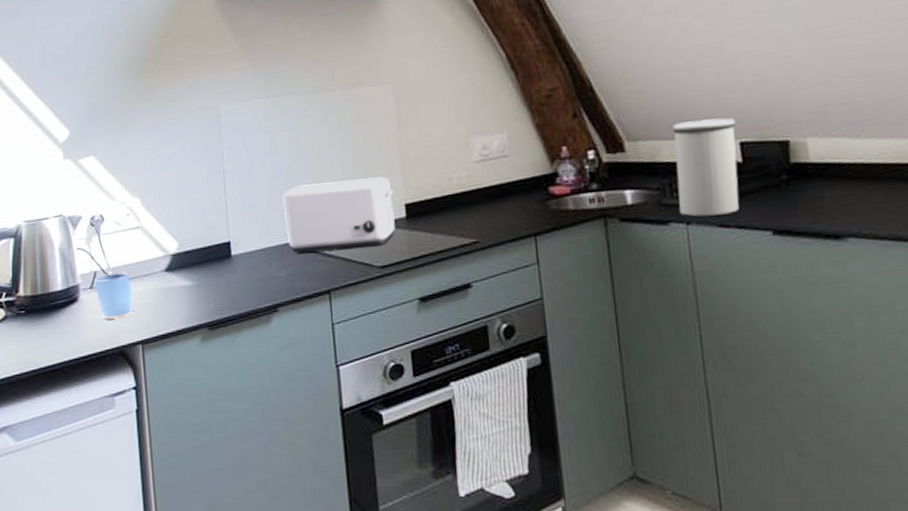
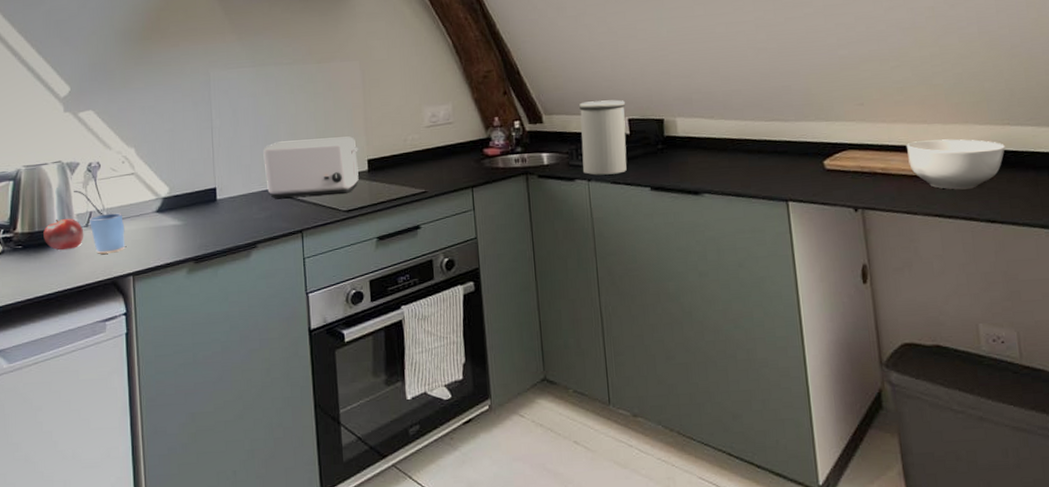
fruit: none [46,278,89,316] -> present [43,218,84,251]

